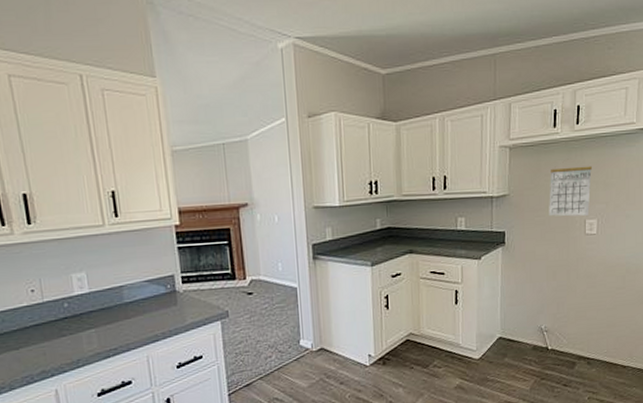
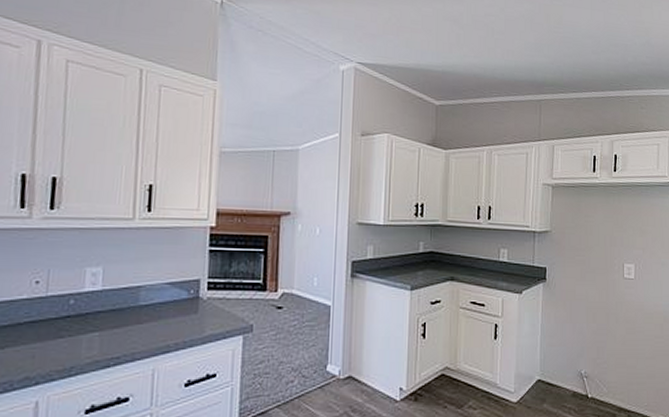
calendar: present [549,166,592,217] -> none [589,211,629,259]

